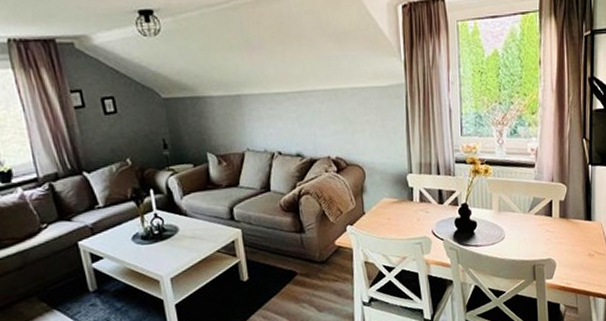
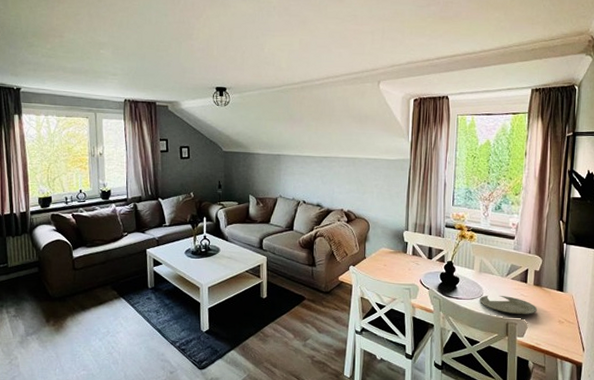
plate: none [502,234,565,255] -> present [480,295,537,315]

